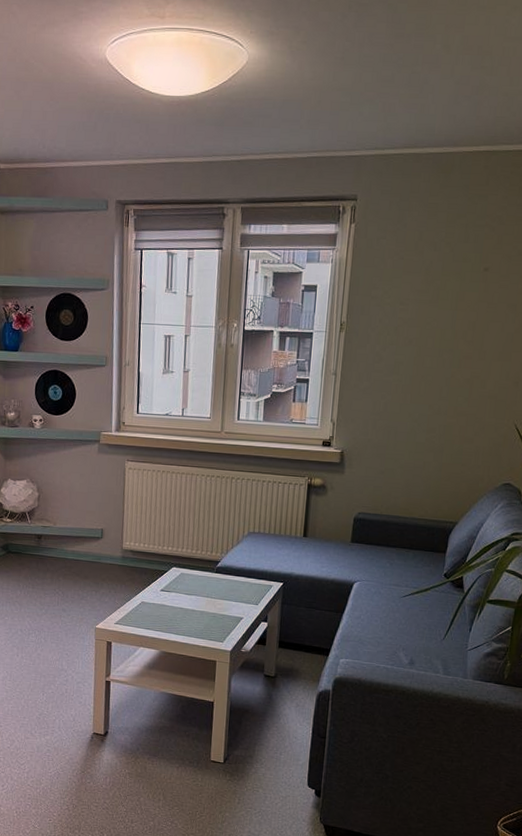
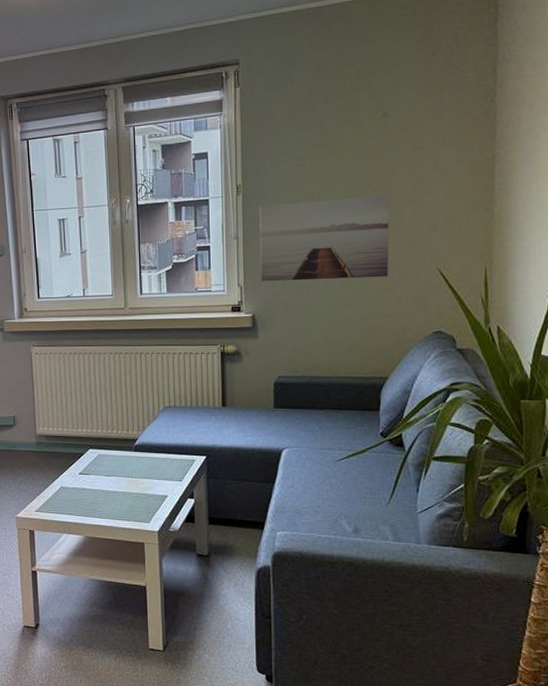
wall art: none [352,344,480,428] -> present [259,196,390,282]

